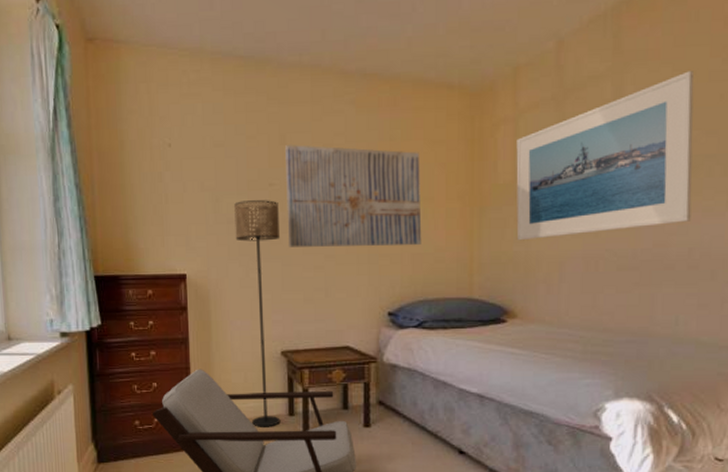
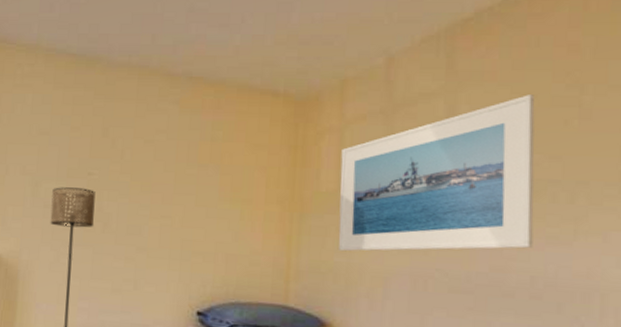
wall art: present [285,145,422,247] -> none [102,138,241,247]

